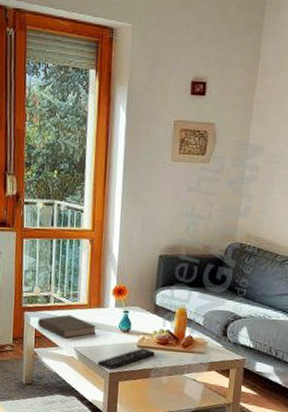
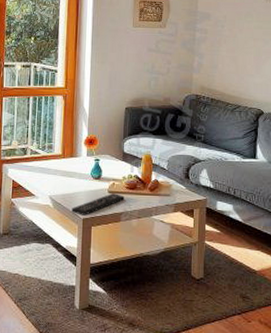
book: present [38,314,96,339] -> none [15,165,70,188]

